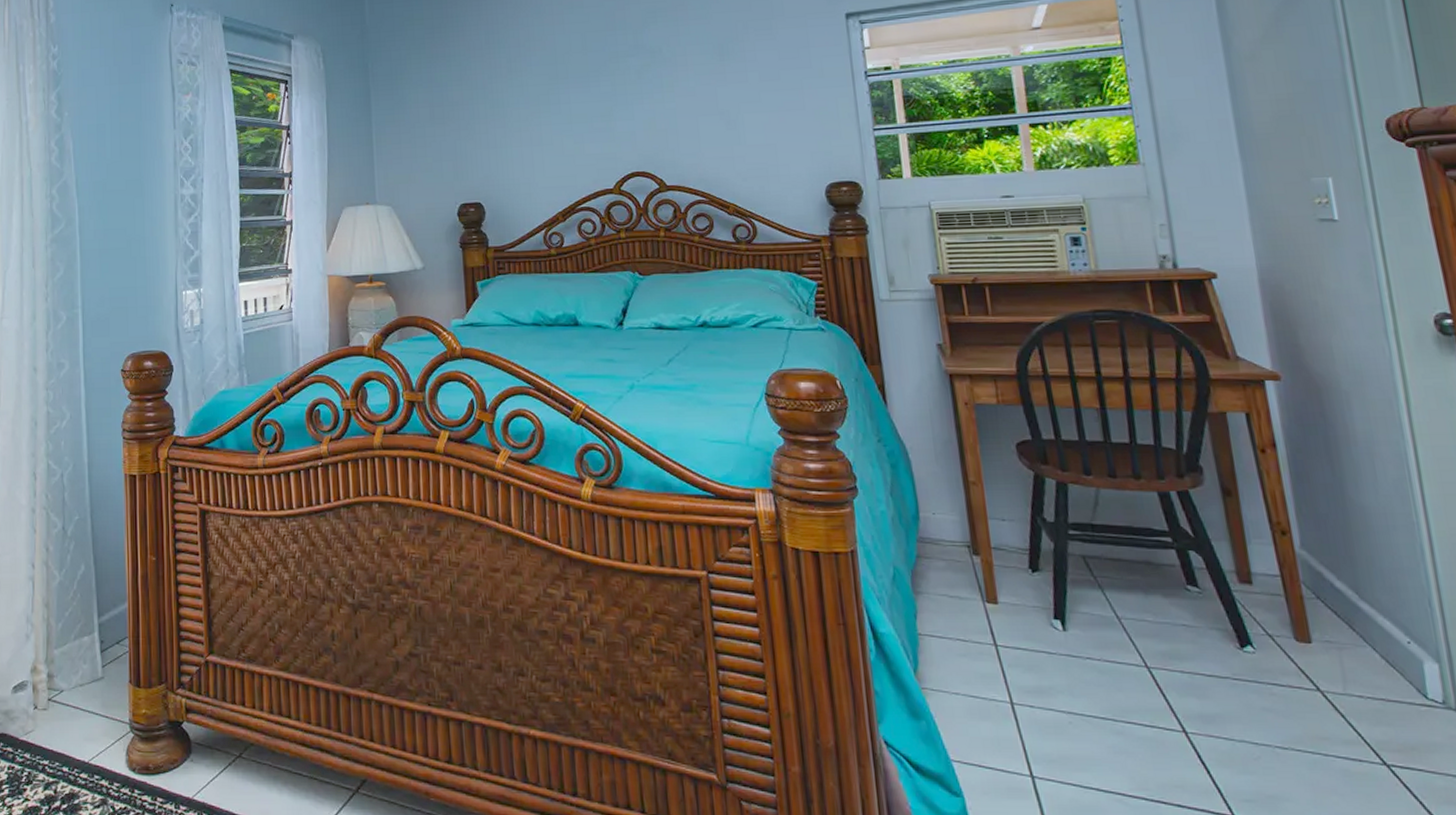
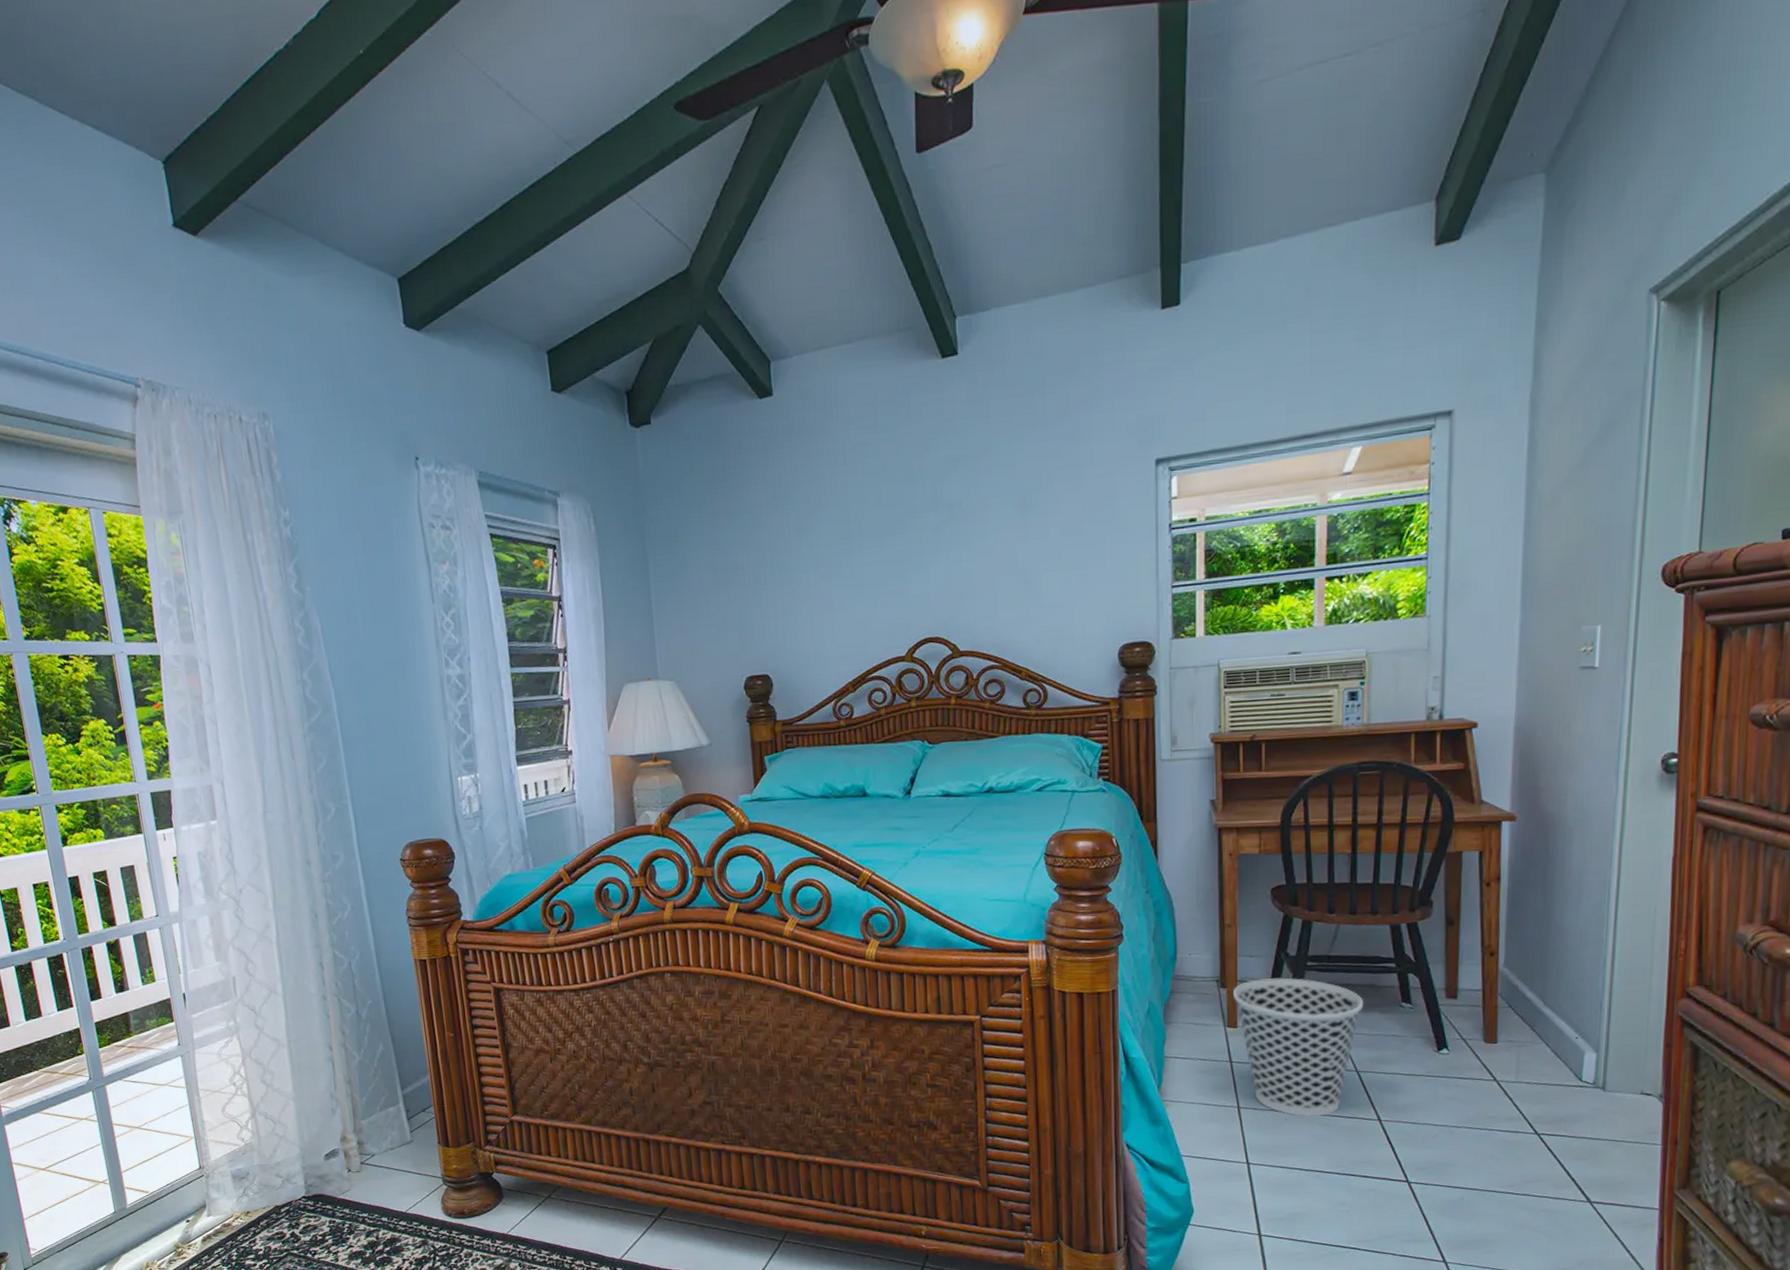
wastebasket: none [987,547,1142,722] -> present [1232,978,1363,1117]

